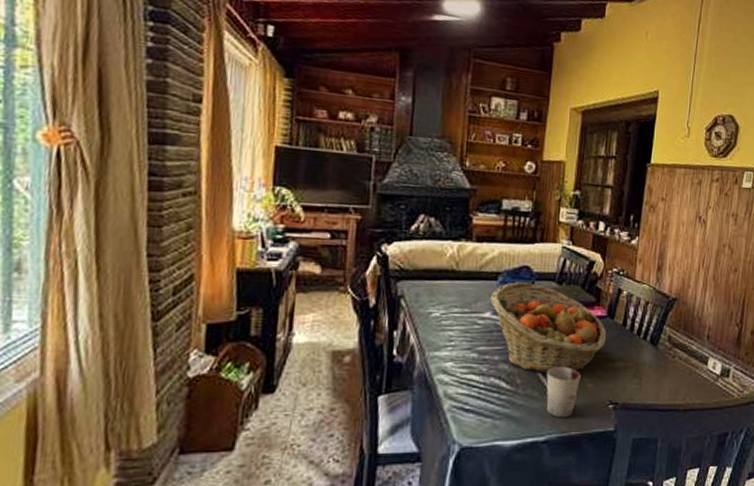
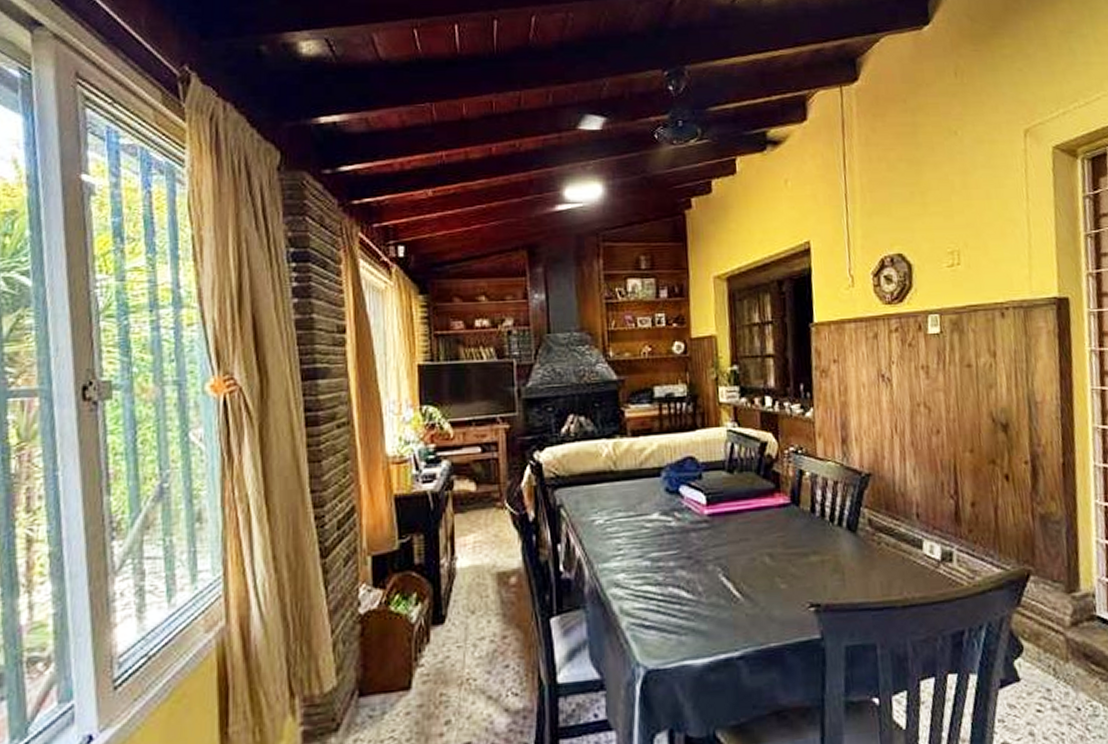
fruit basket: present [490,282,606,374] -> none [656,475,794,578]
cup: present [546,367,581,418] -> none [731,567,771,628]

